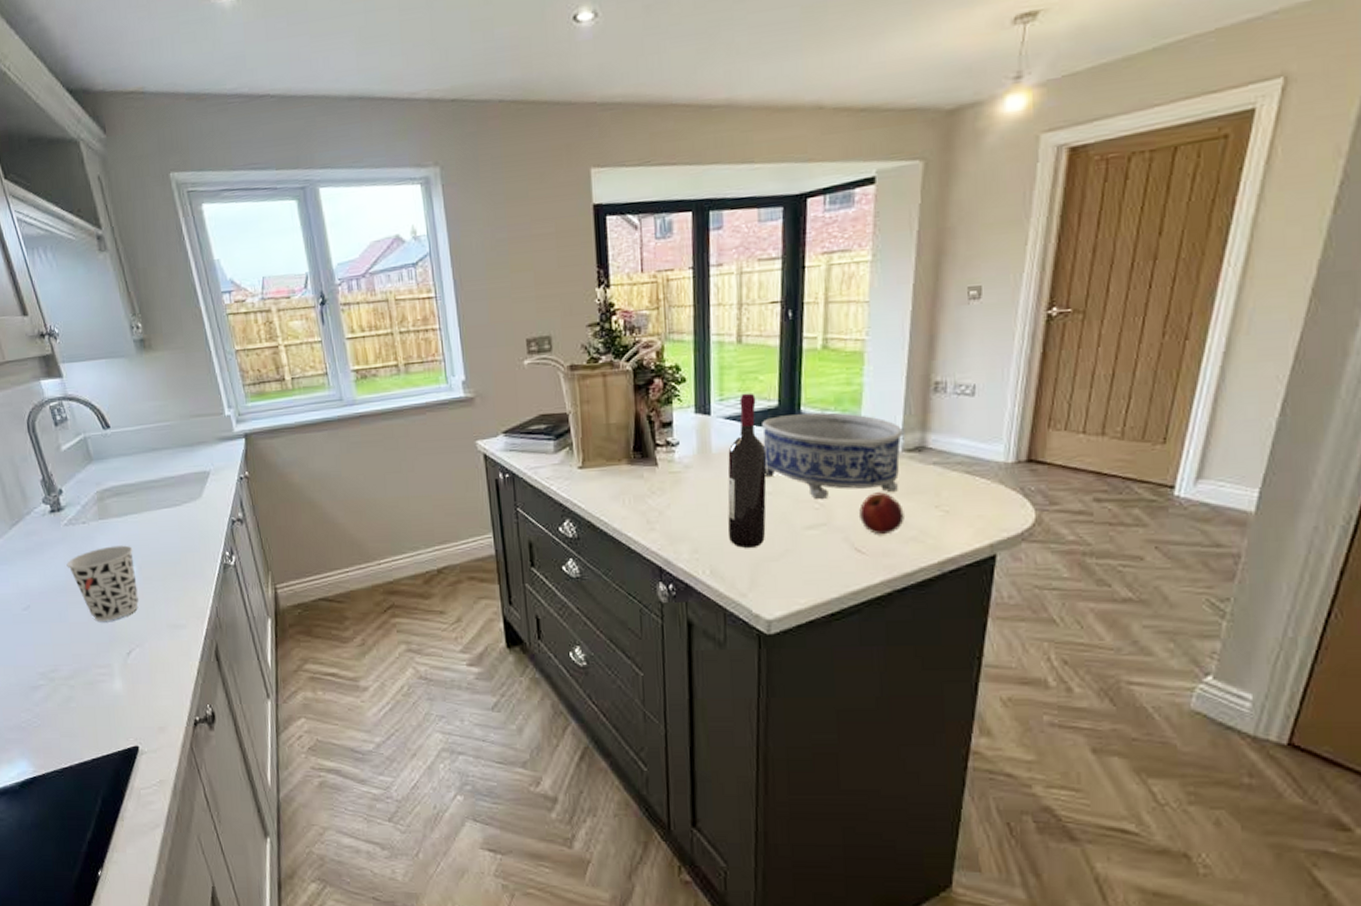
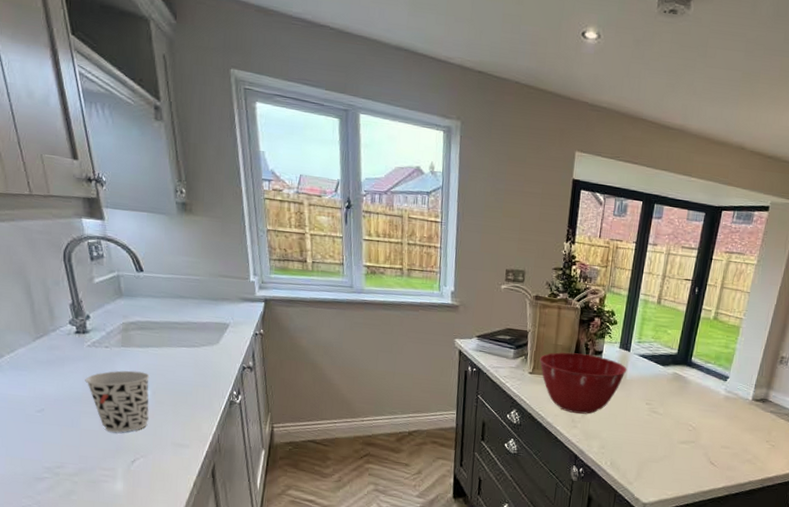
mixing bowl: none [588,429,711,511] -> present [539,352,627,414]
wine bottle: present [727,393,767,548] -> none [627,340,664,451]
decorative bowl: present [762,412,904,500] -> none [659,360,756,428]
apple: present [858,492,904,535] -> none [716,425,746,456]

